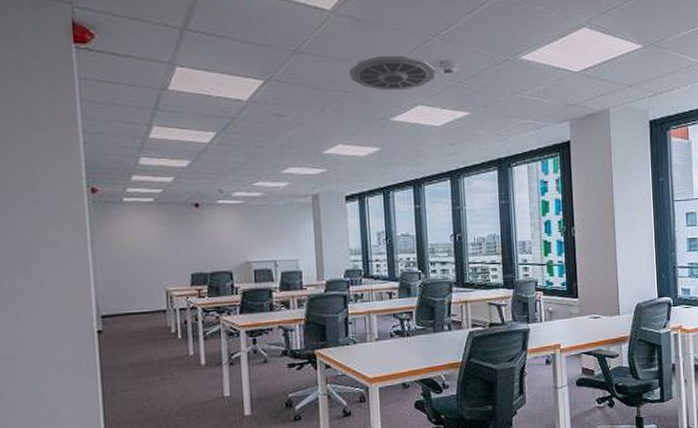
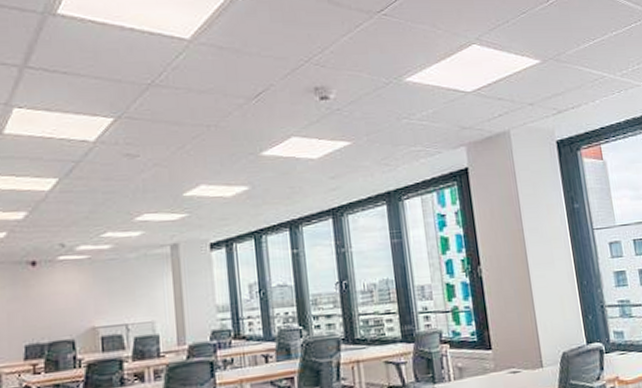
ceiling vent: present [349,55,437,91] -> none [212,83,311,123]

